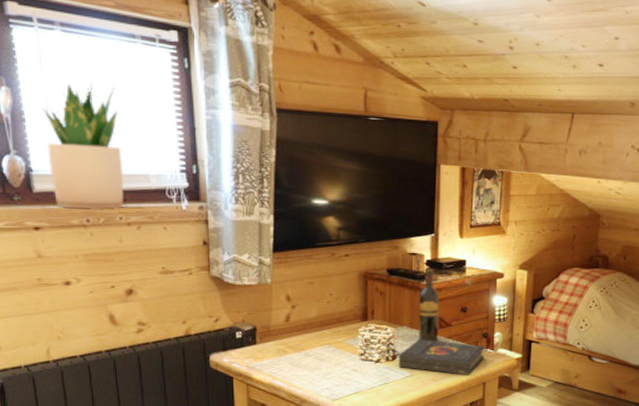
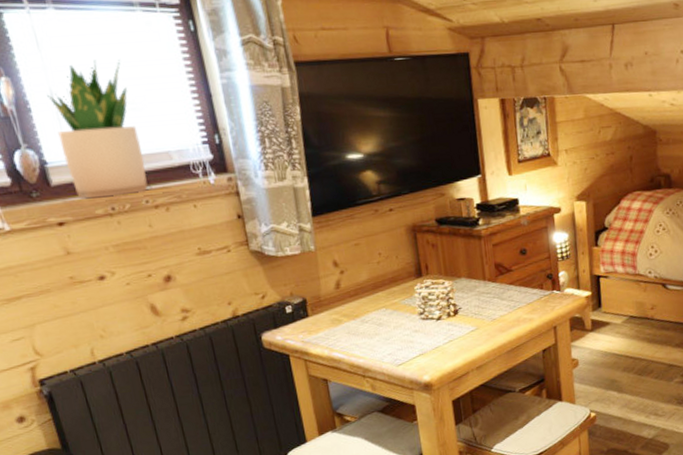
book: present [398,339,484,375] -> none [460,287,552,323]
wine bottle: present [419,268,440,341] -> none [473,212,500,291]

